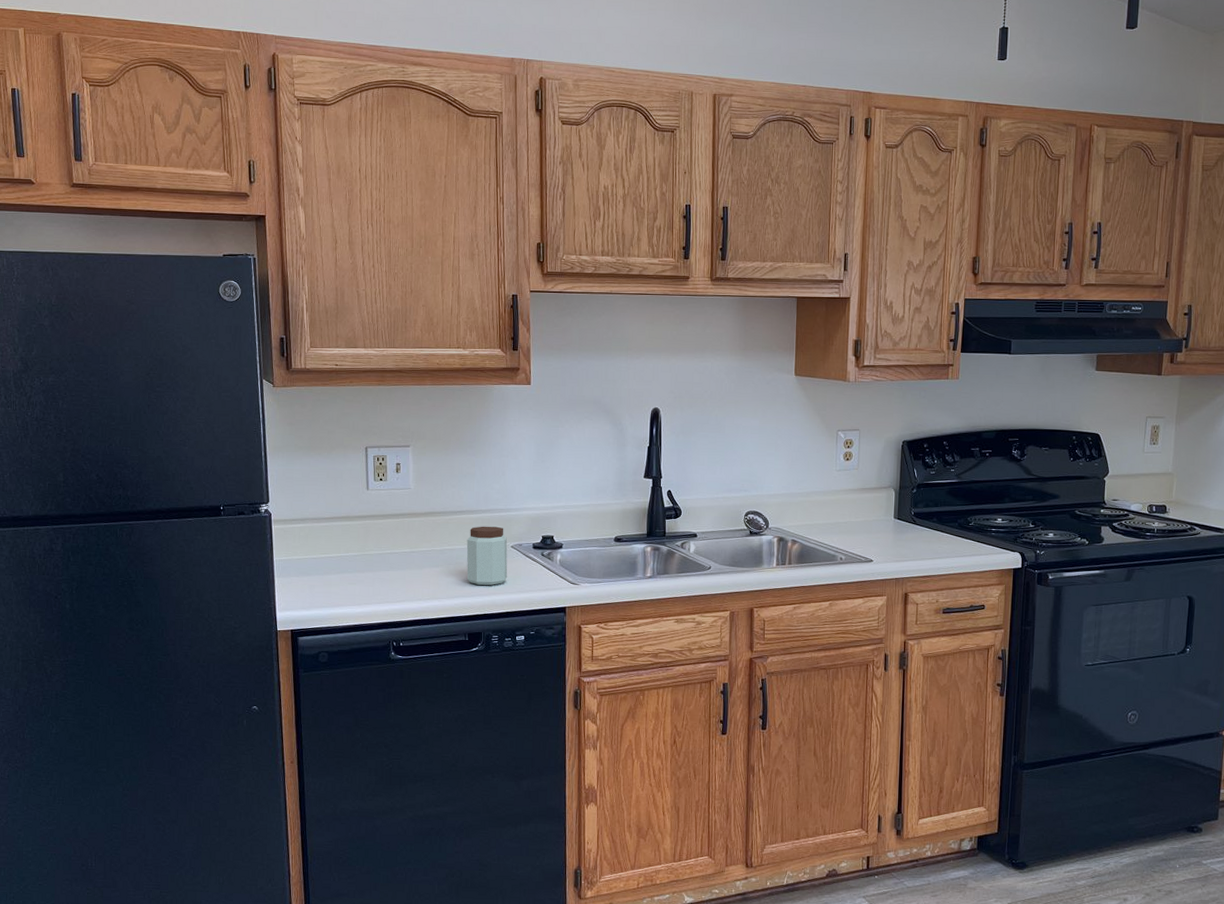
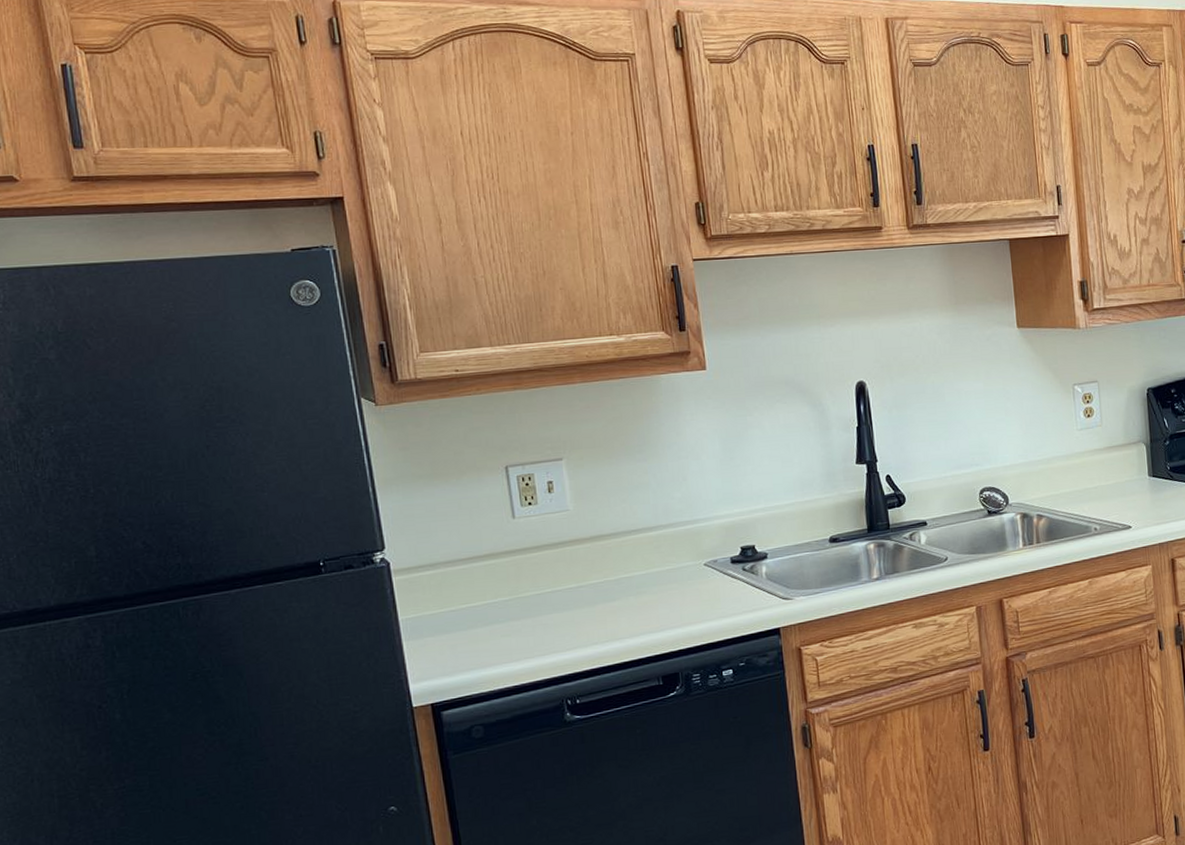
peanut butter: present [466,526,508,585] -> none [647,542,704,616]

